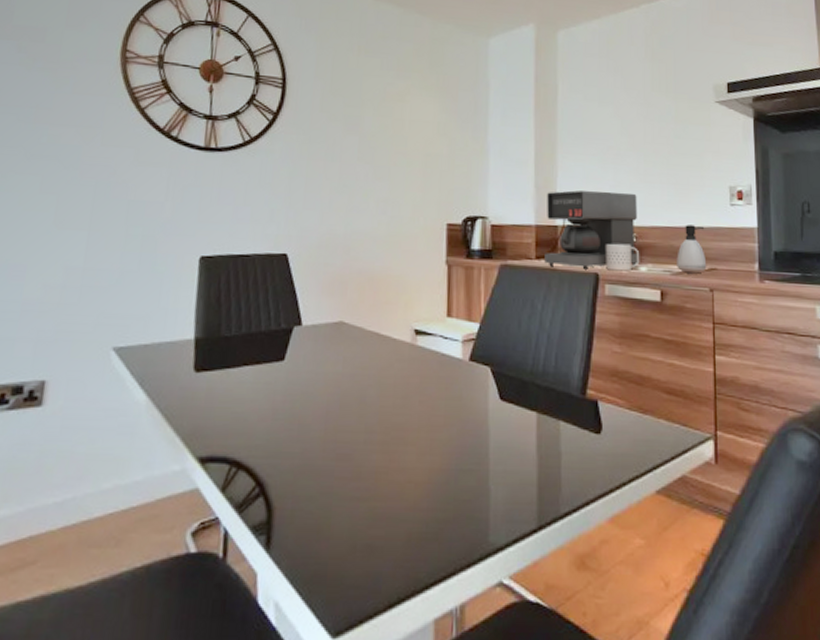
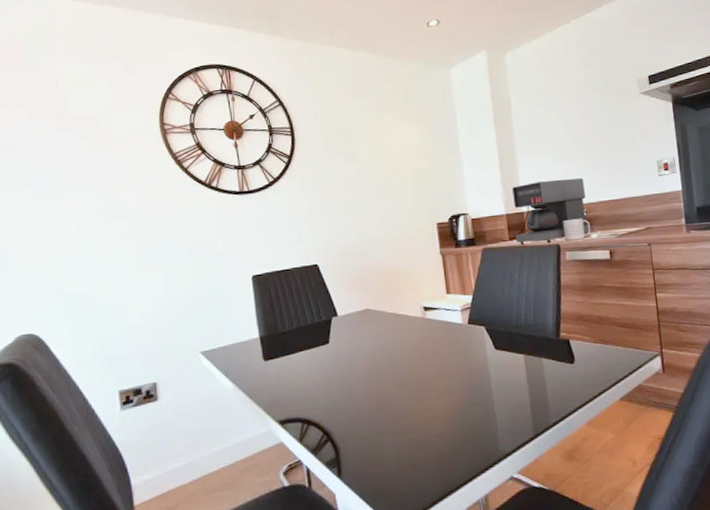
soap dispenser: present [677,225,707,274] -> none [619,196,645,234]

